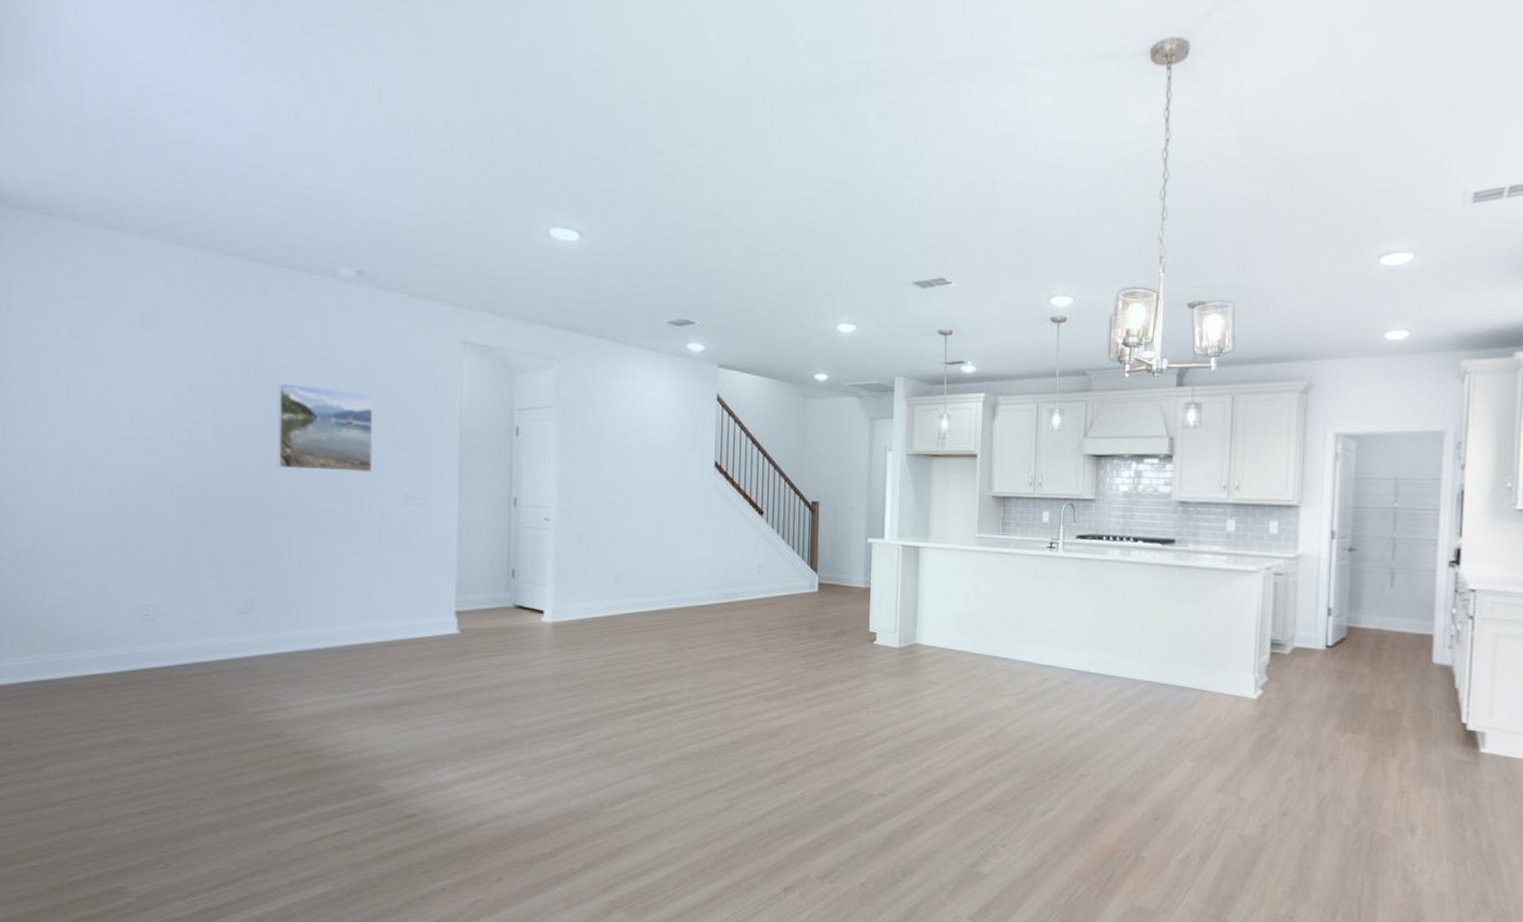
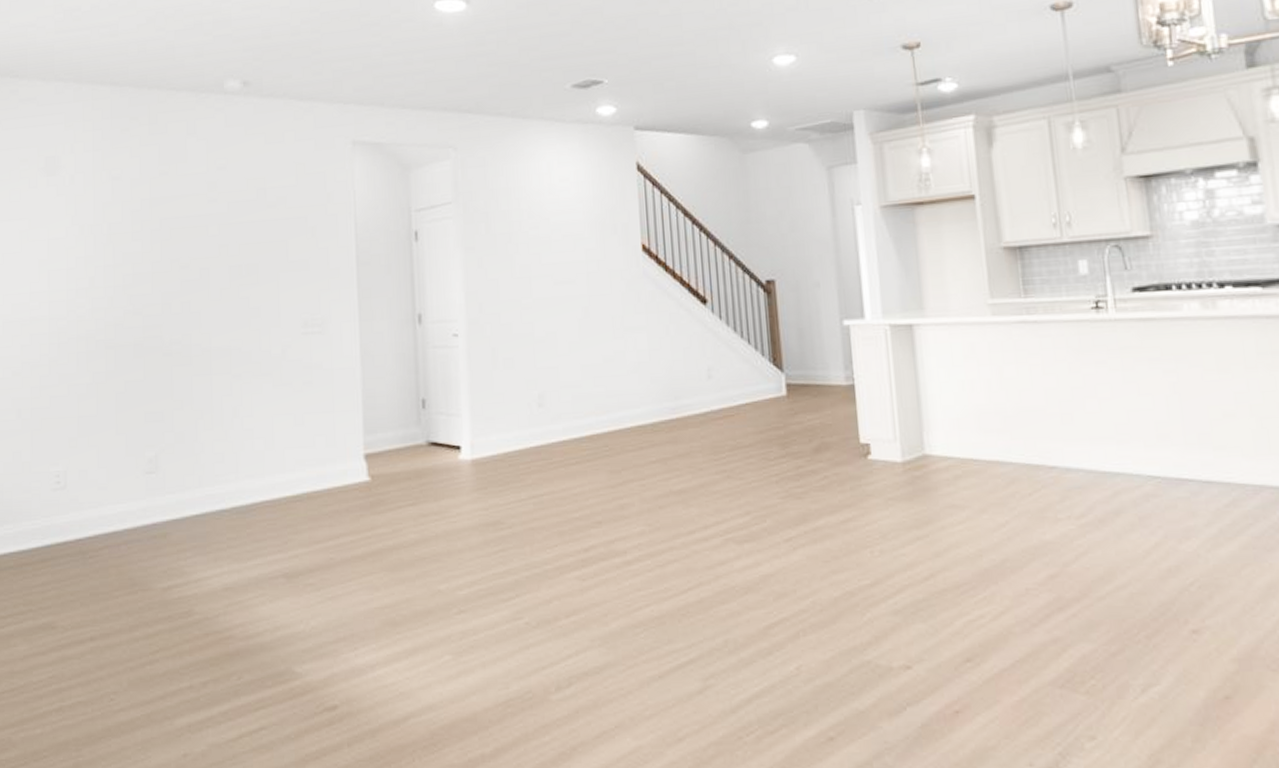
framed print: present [277,383,374,473] -> none [172,212,269,306]

